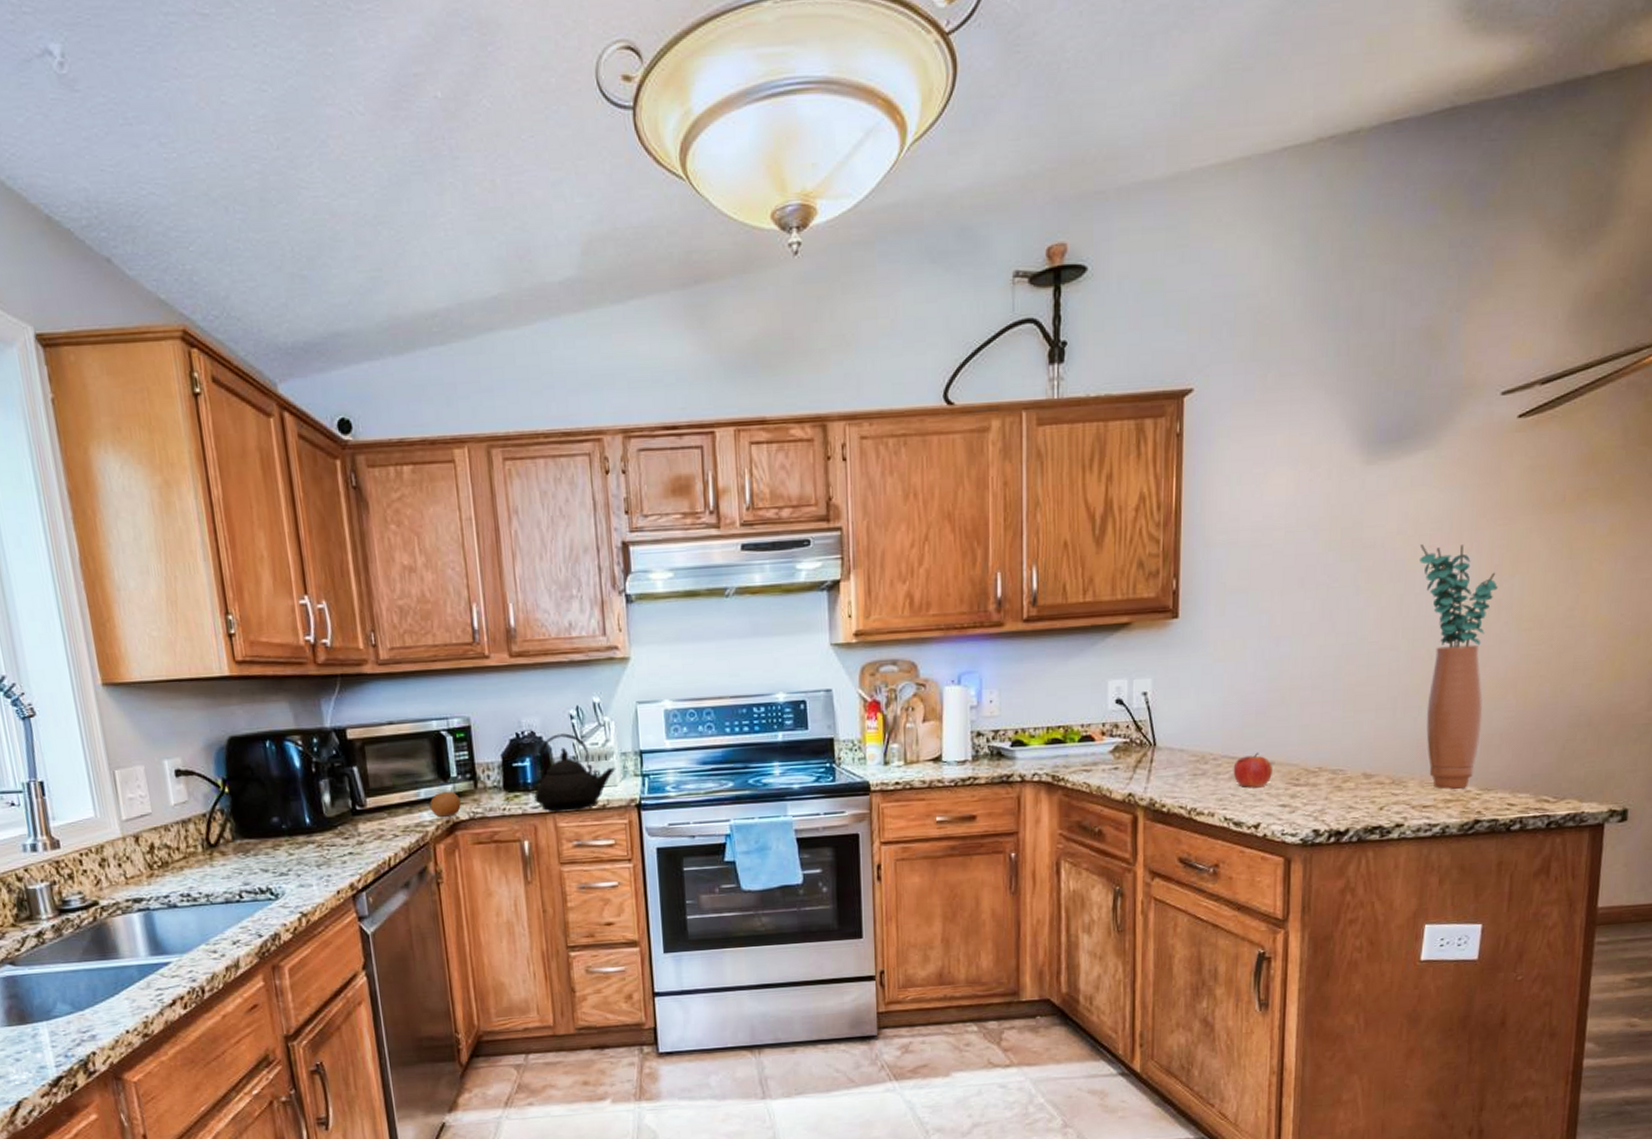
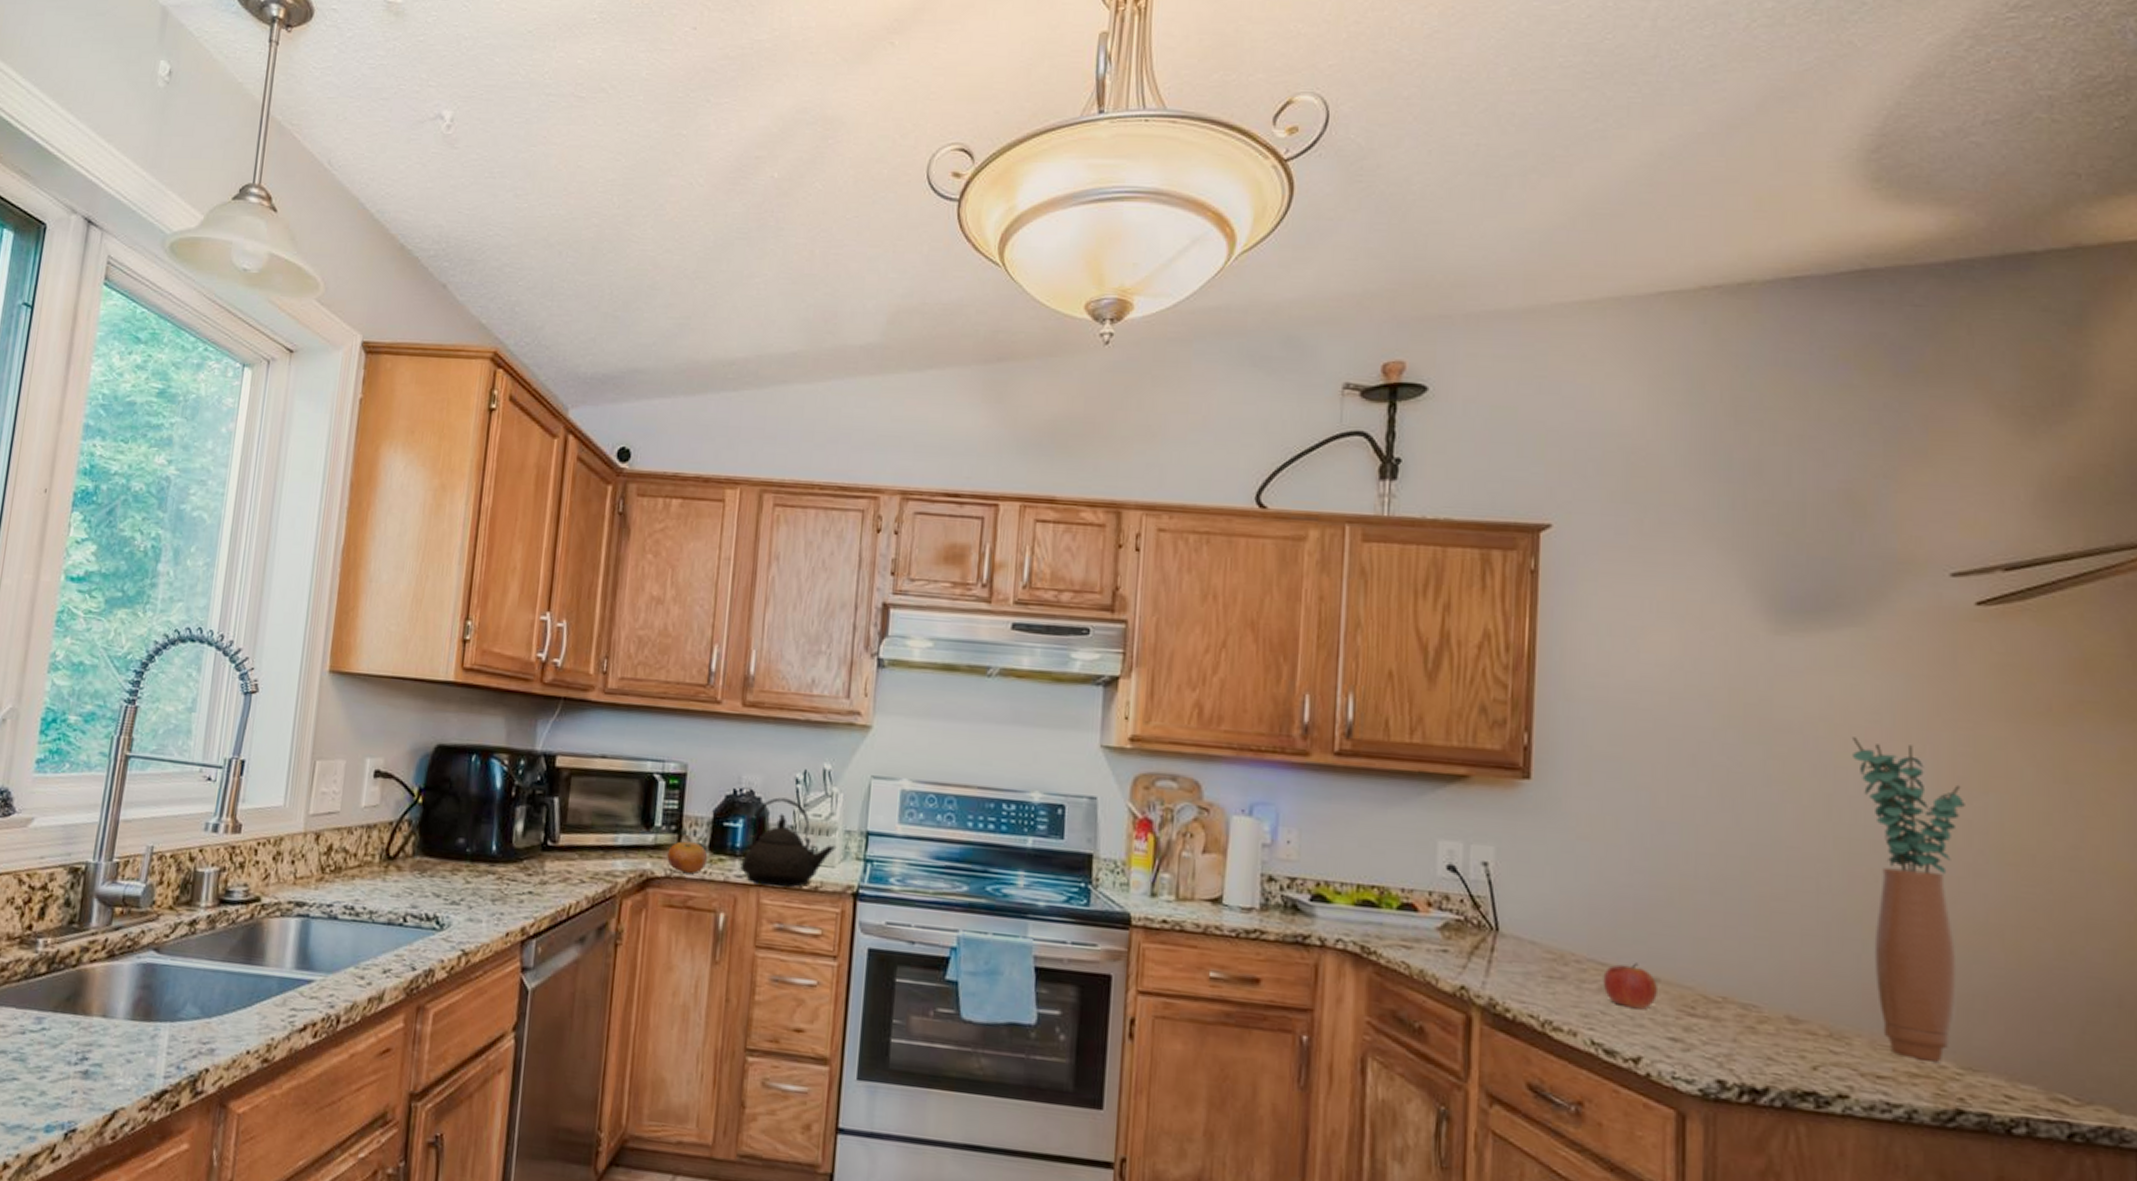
fruit: present [429,791,461,817] -> none [625,840,660,870]
fruit: none [467,785,505,813] -> present [667,841,708,873]

